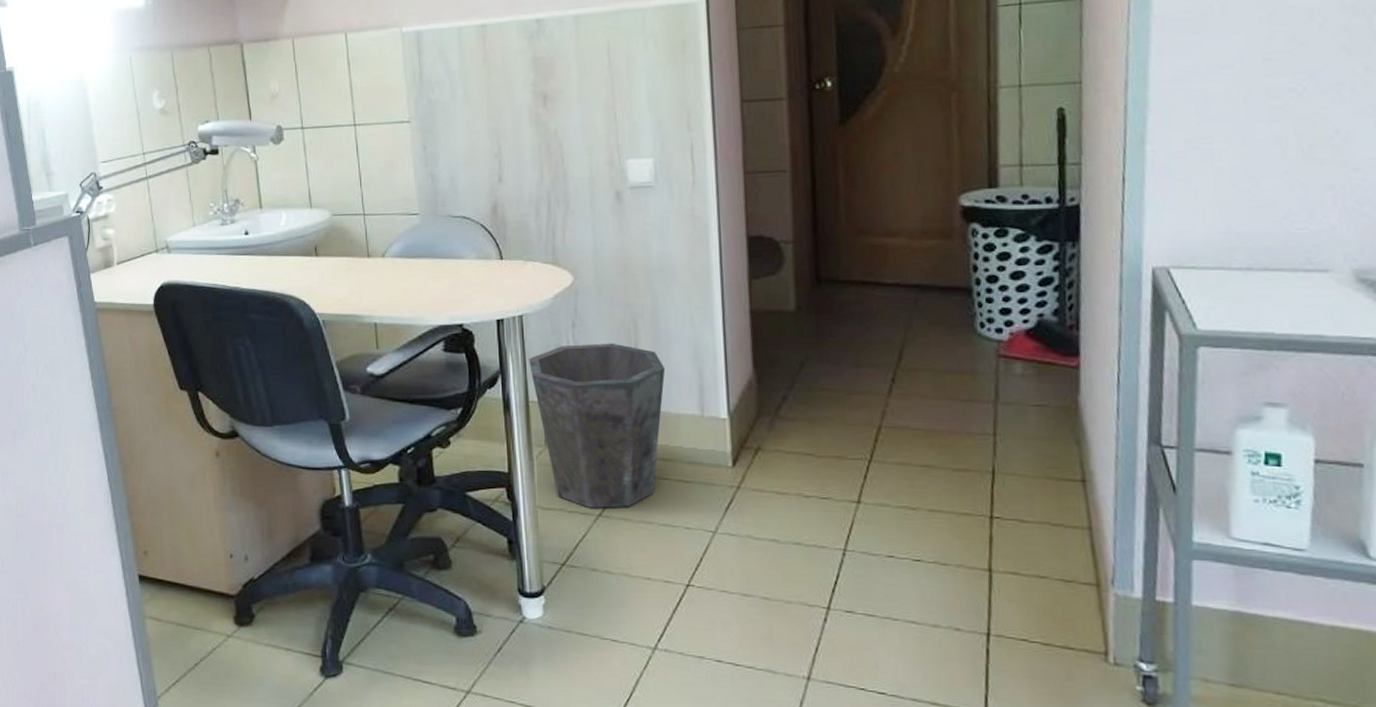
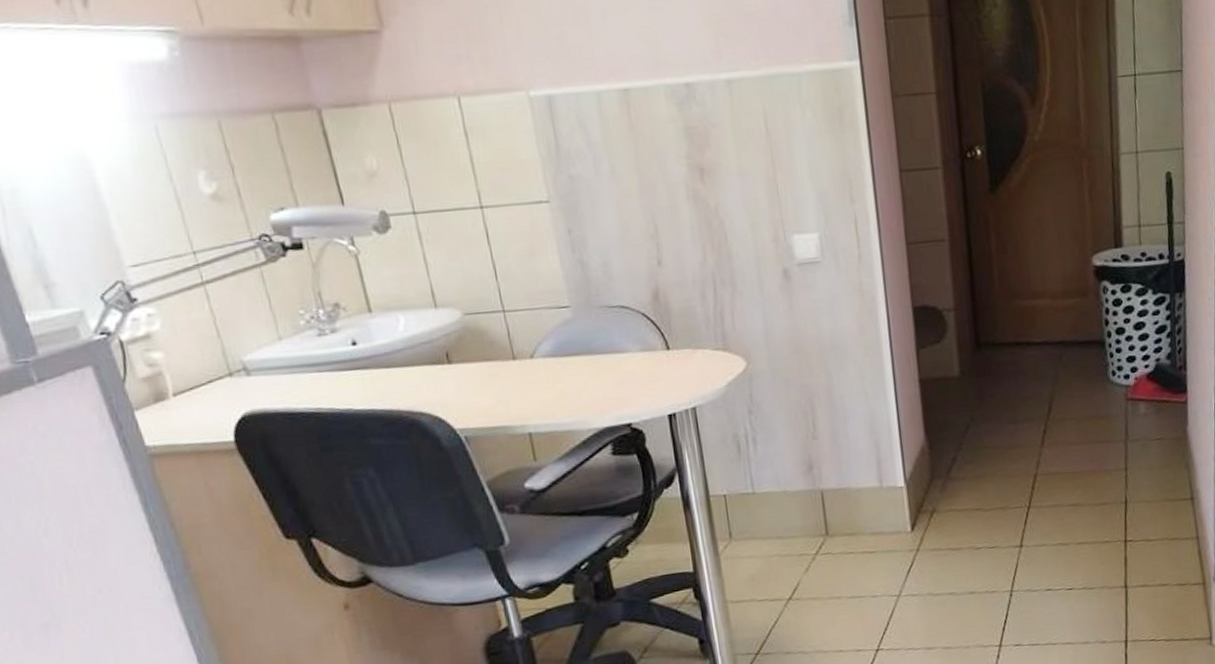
waste bin: present [529,343,666,508] -> none [706,425,844,594]

